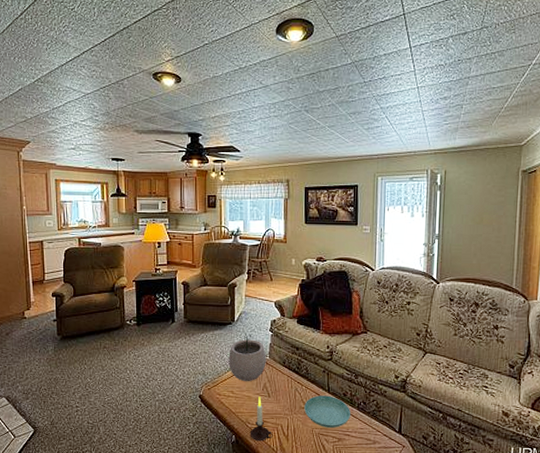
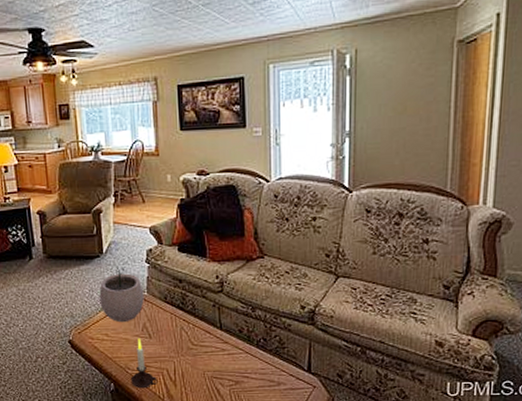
saucer: present [304,395,351,428] -> none [193,333,250,369]

